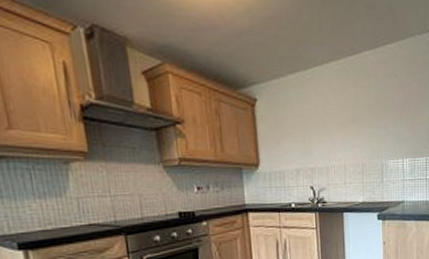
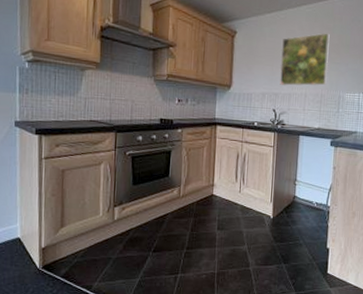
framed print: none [311,93,368,158] -> present [280,33,330,86]

